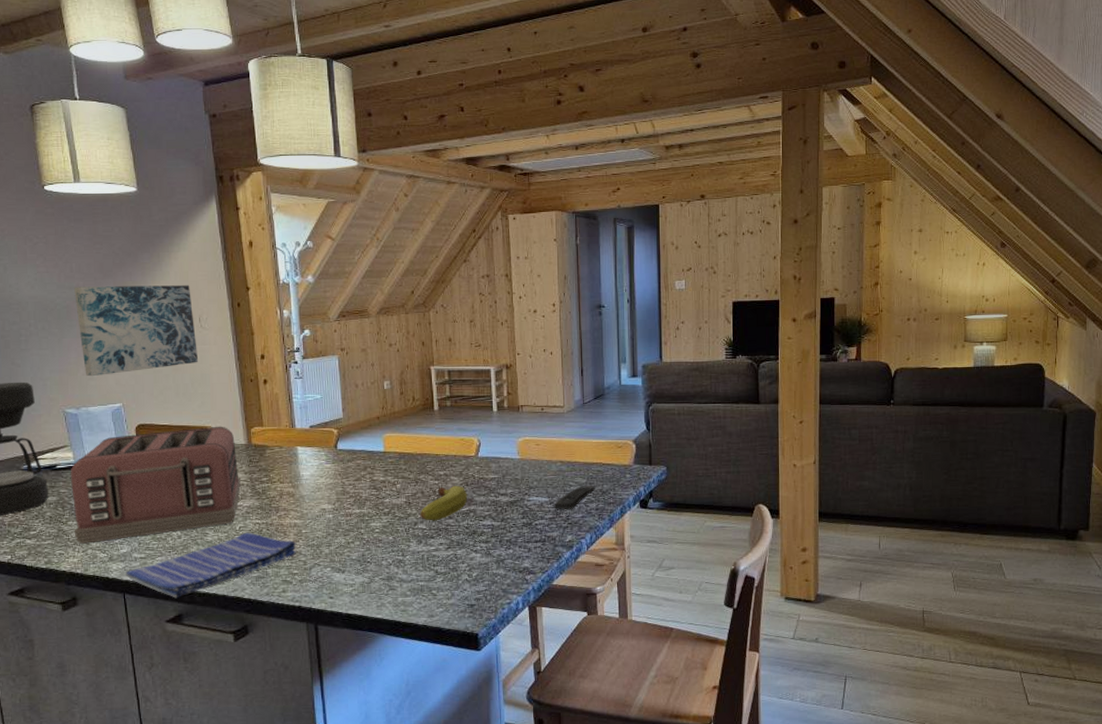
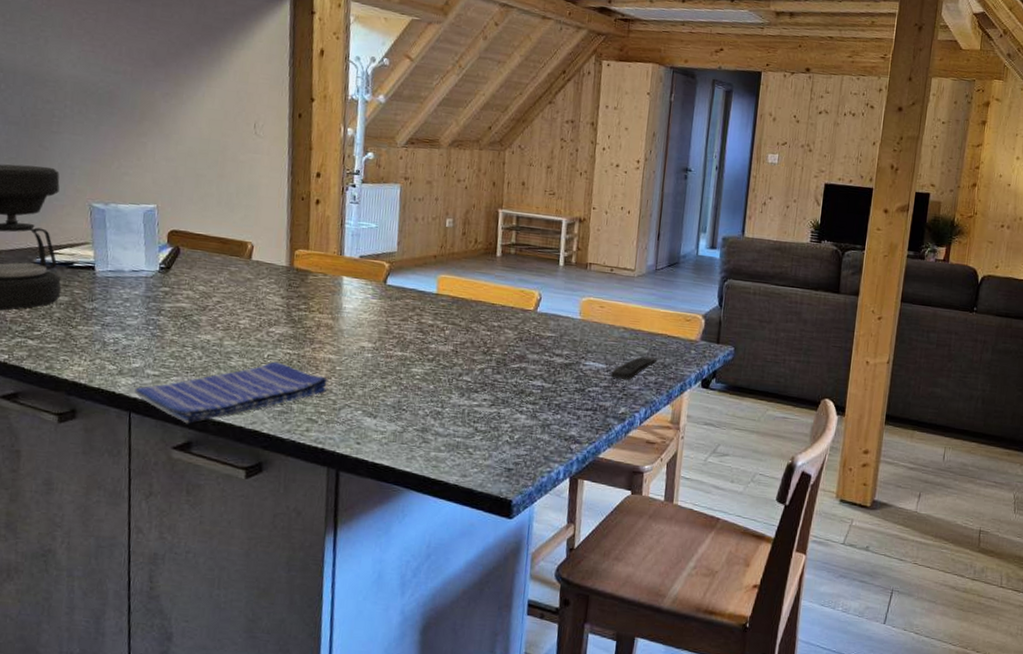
toaster: present [70,426,241,544] -> none [83,239,276,353]
wall art: present [74,285,199,377] -> none [119,72,249,173]
fruit: present [420,485,468,521] -> none [466,338,521,375]

